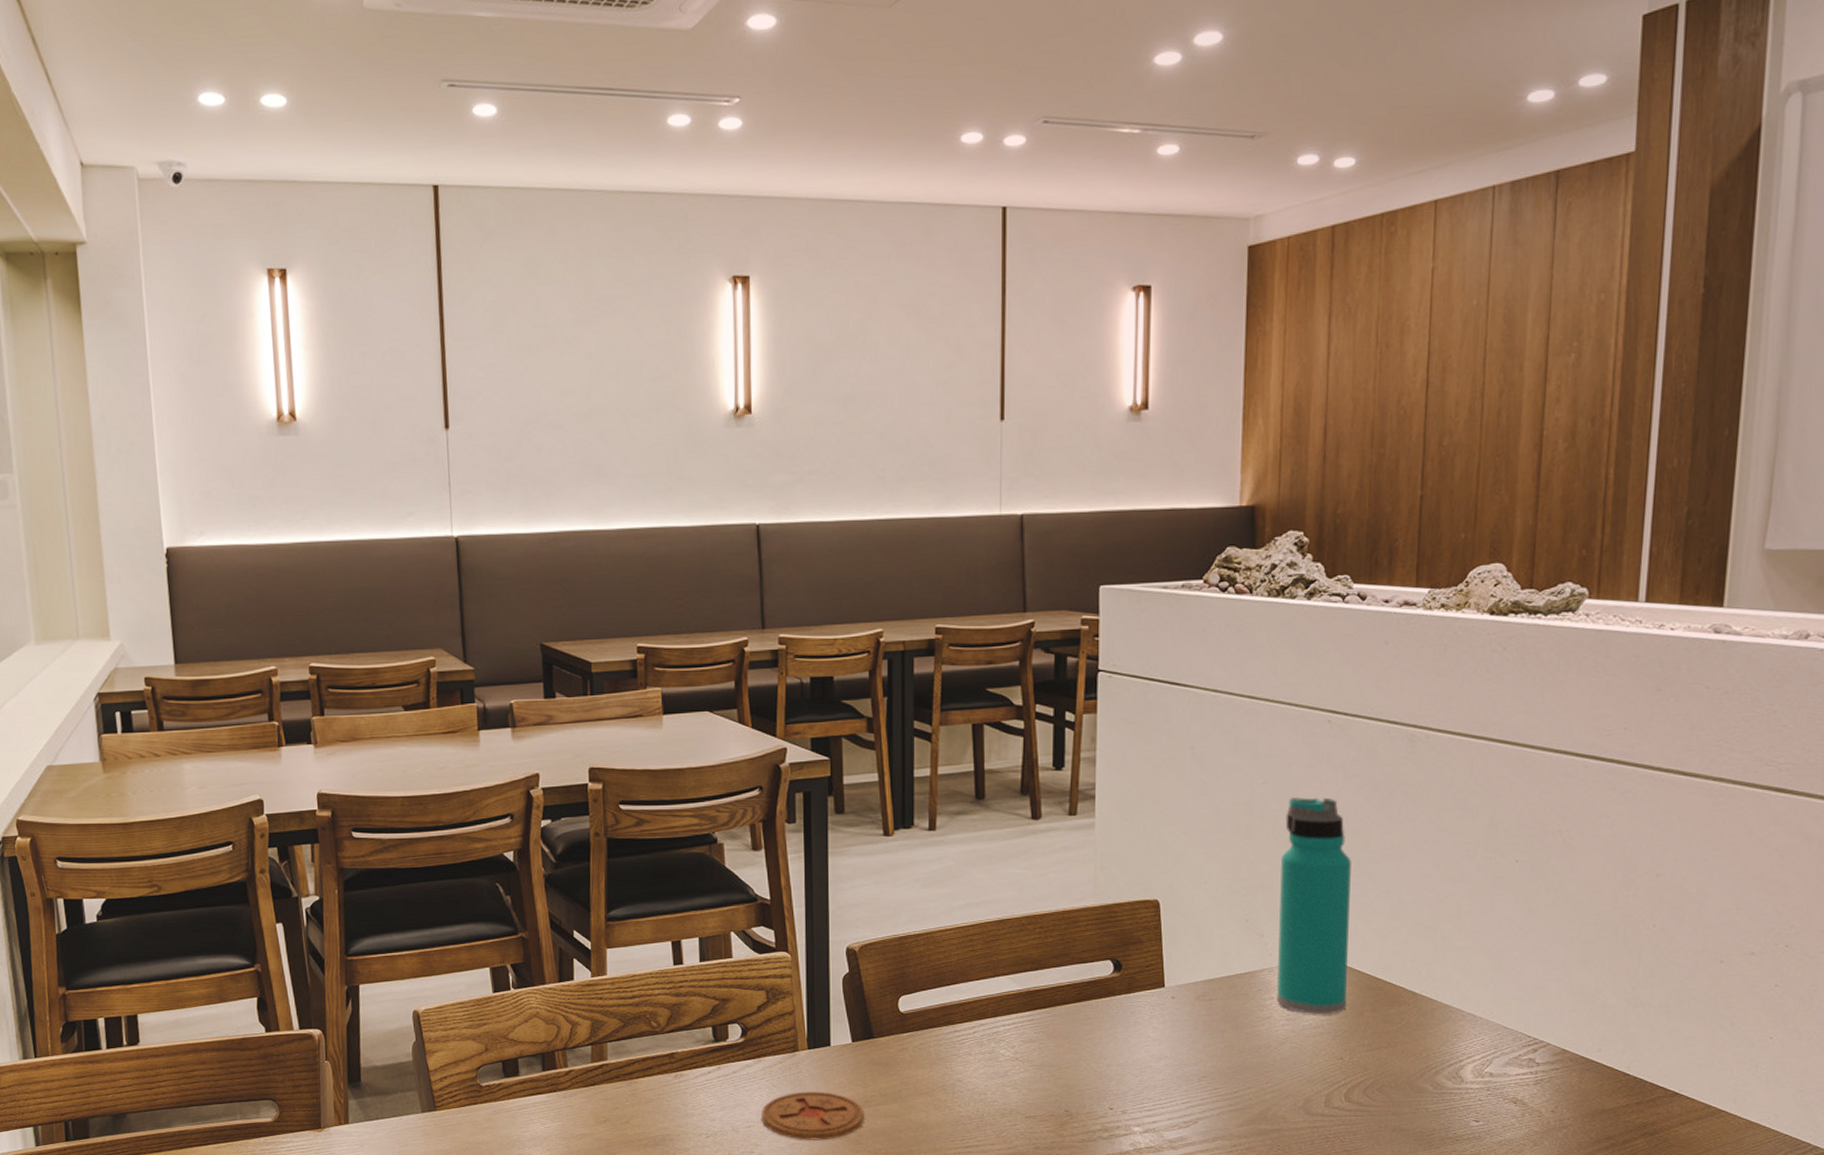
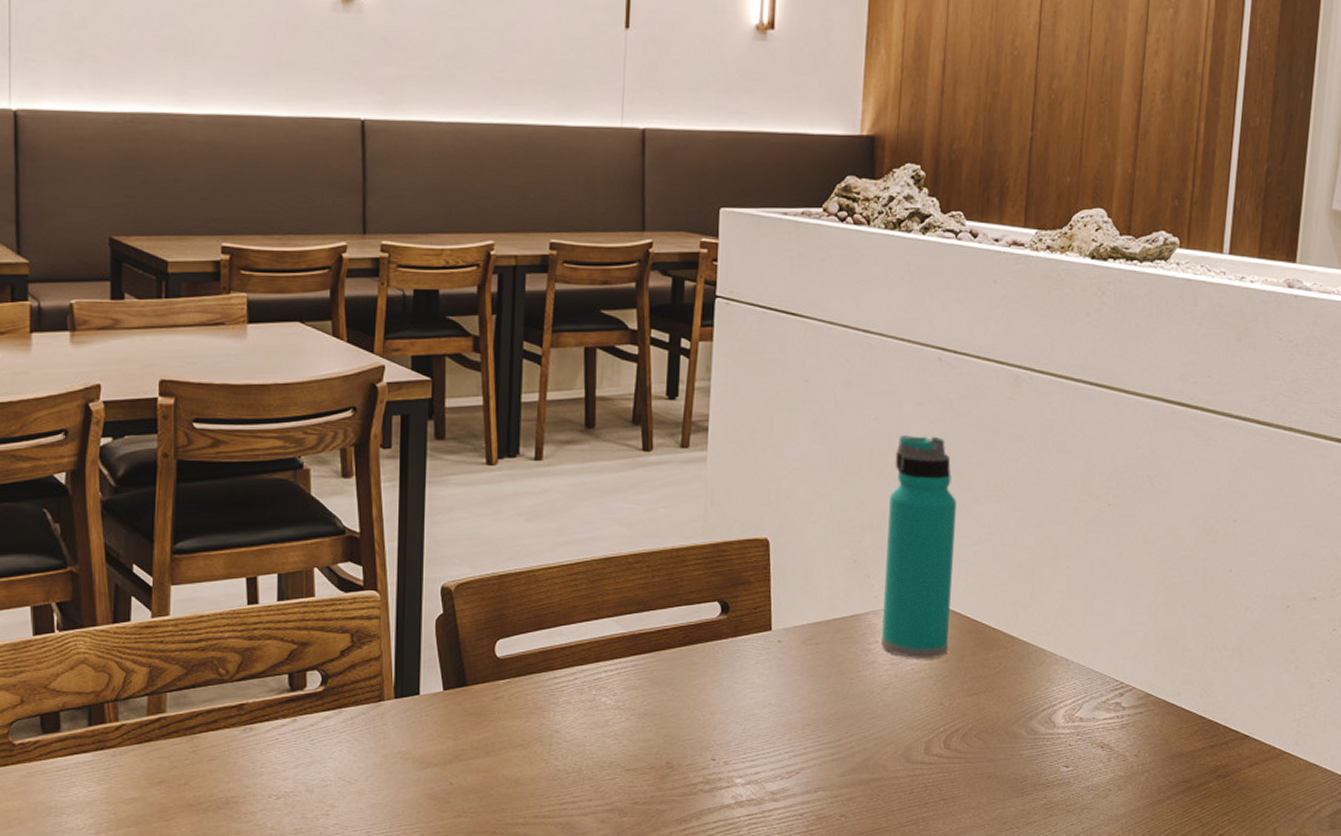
coaster: present [762,1091,864,1140] -> none [340,745,453,800]

